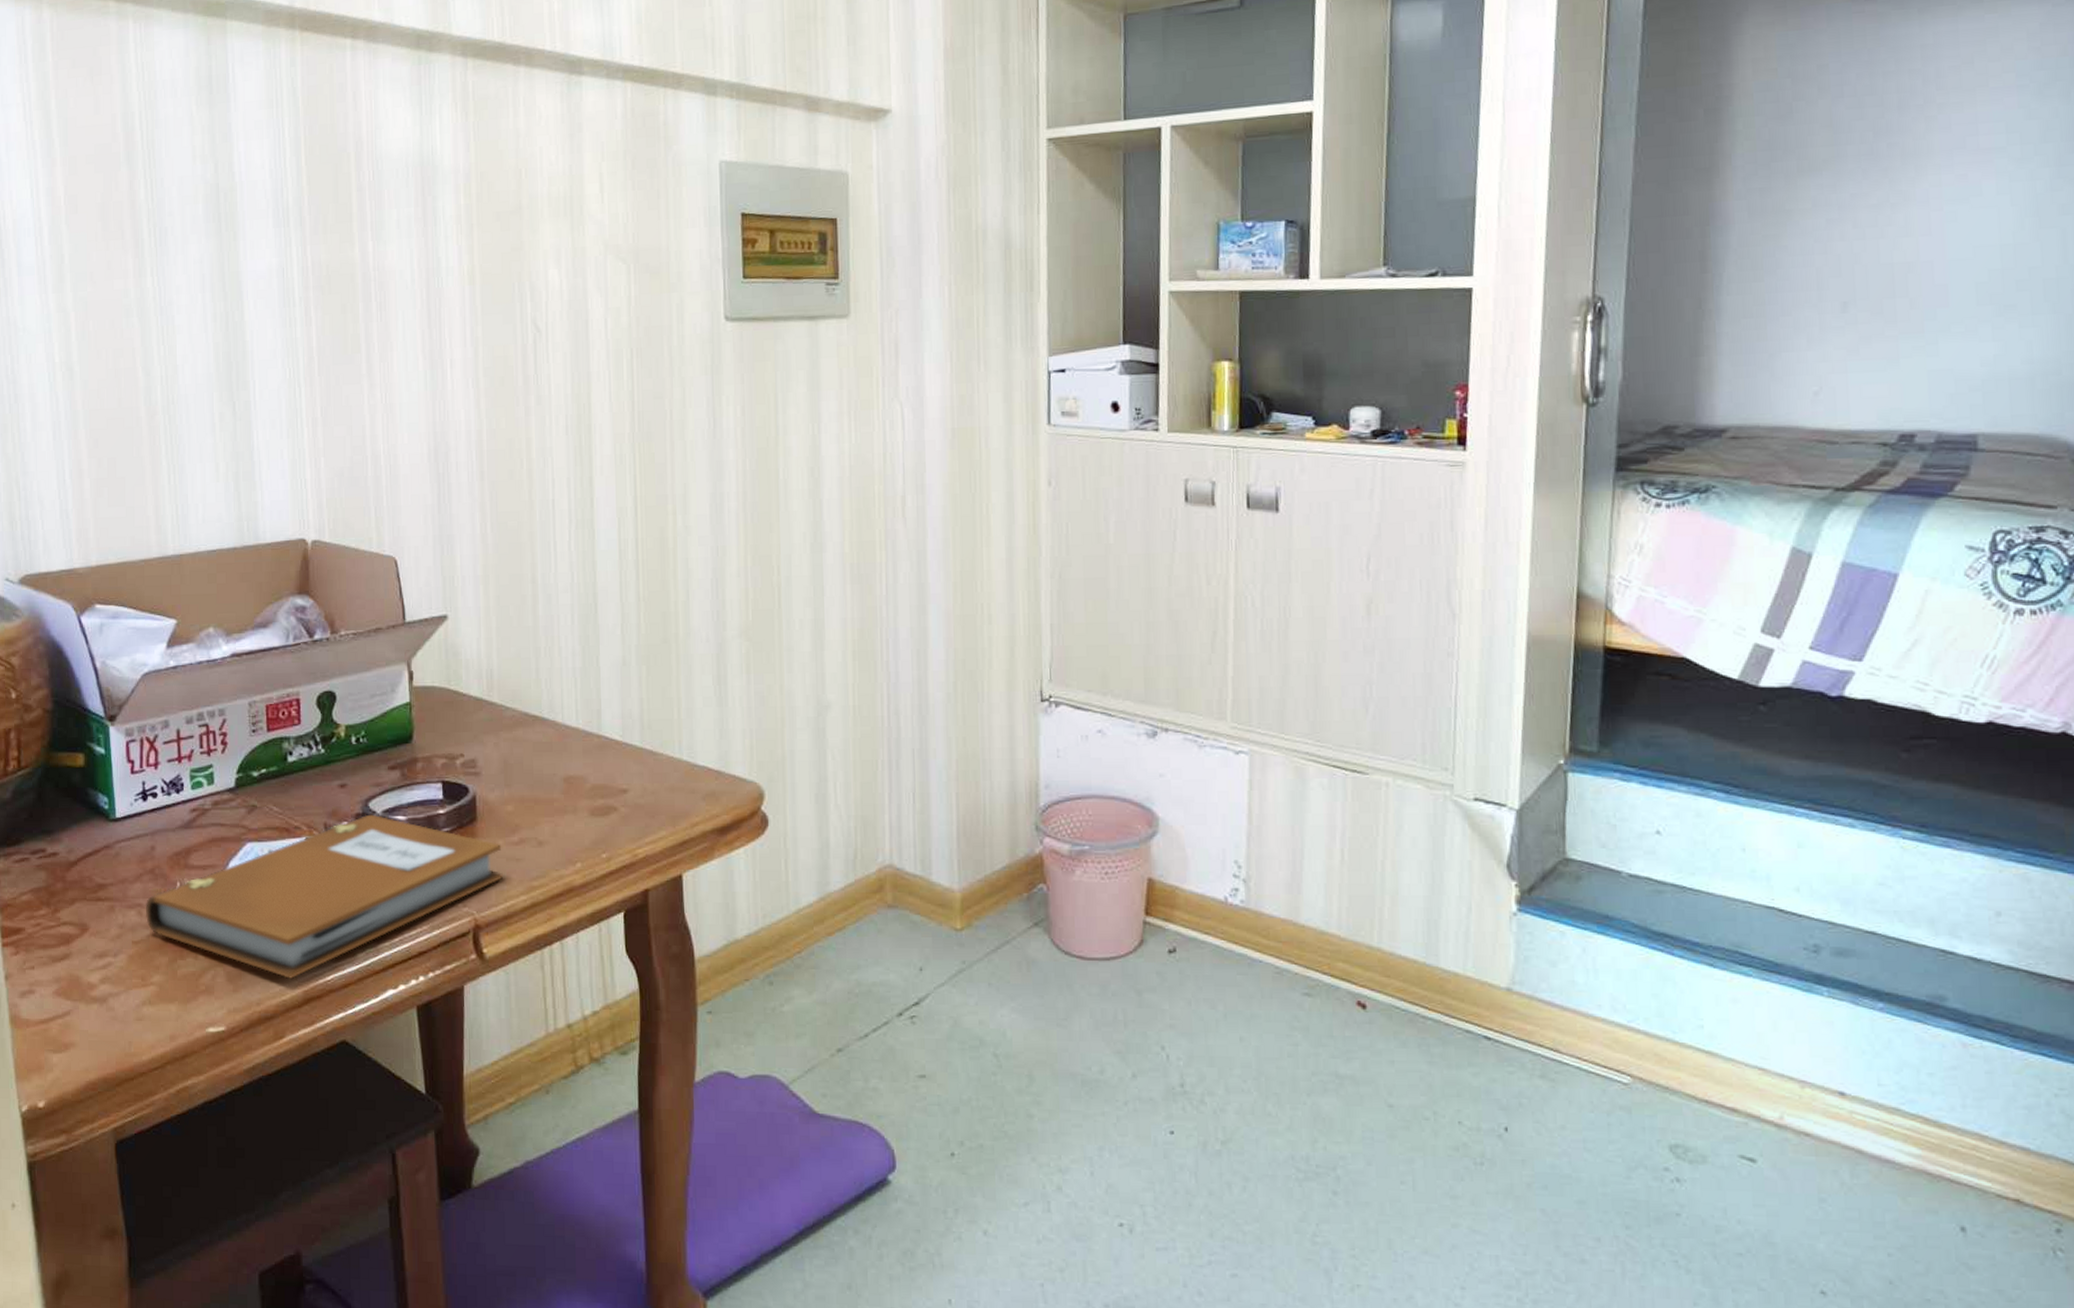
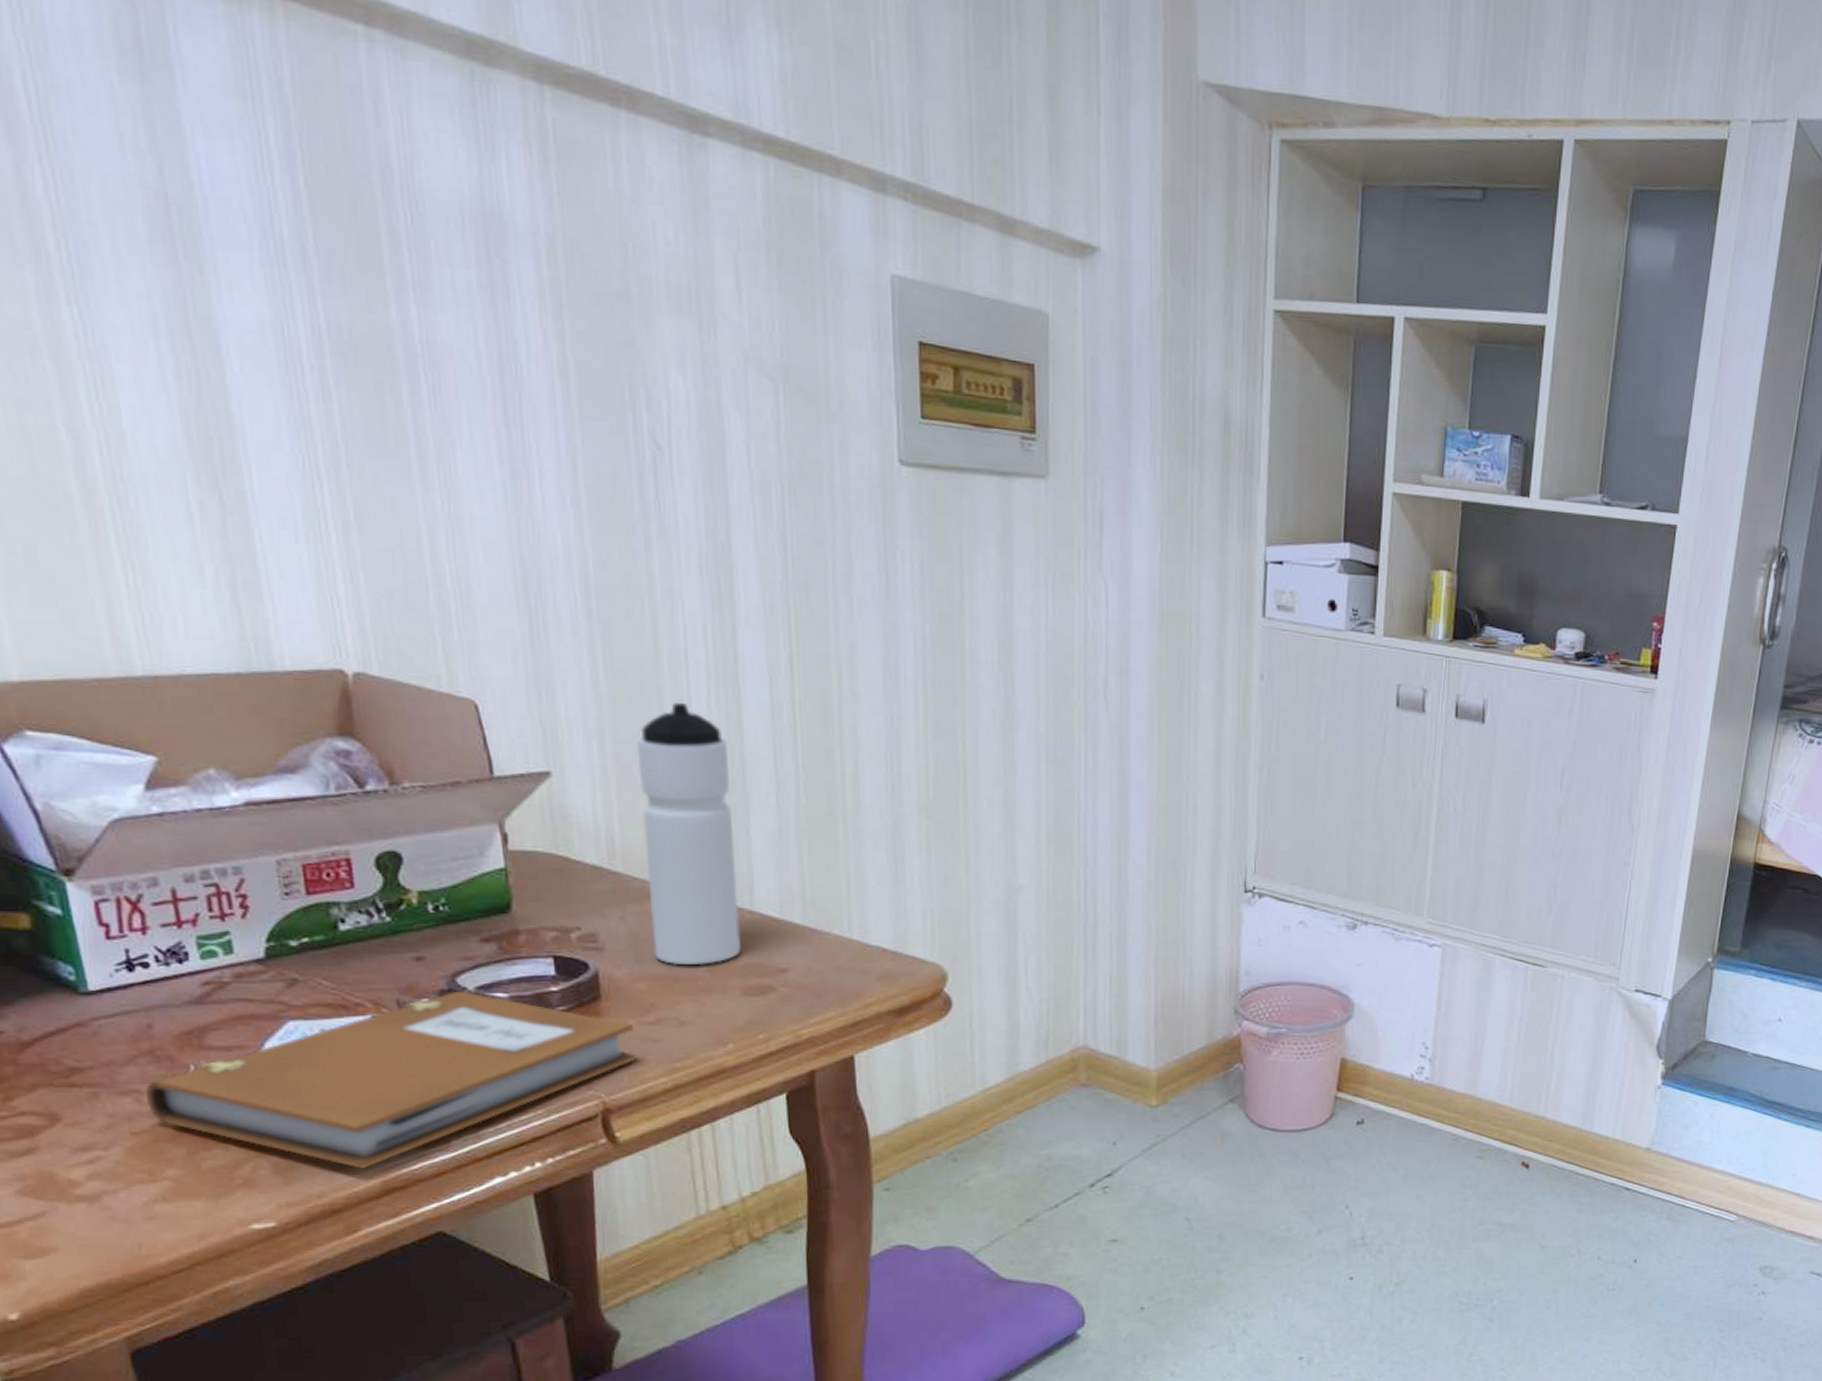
water bottle: none [513,548,589,787] -> present [636,703,741,964]

